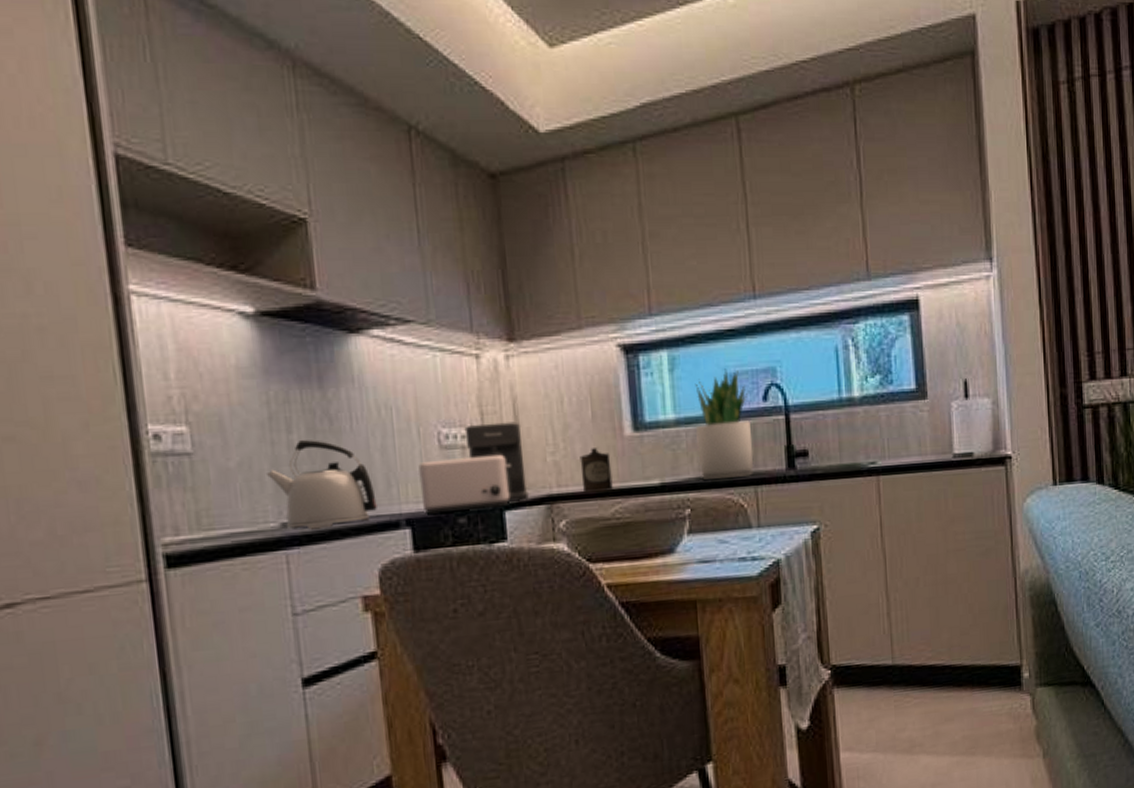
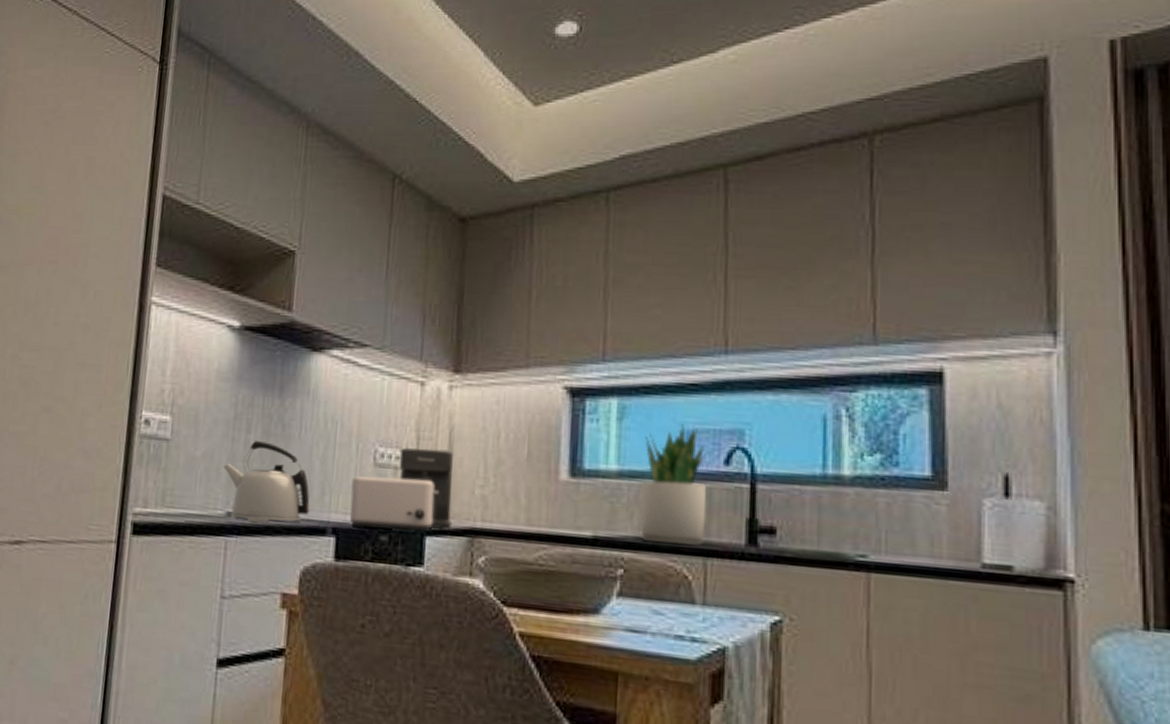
canister: present [580,448,613,493] -> none [507,487,541,535]

